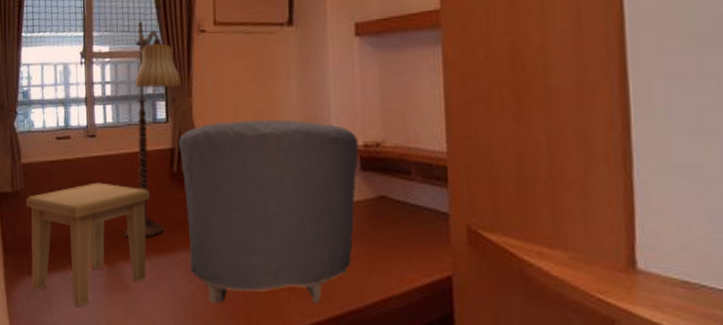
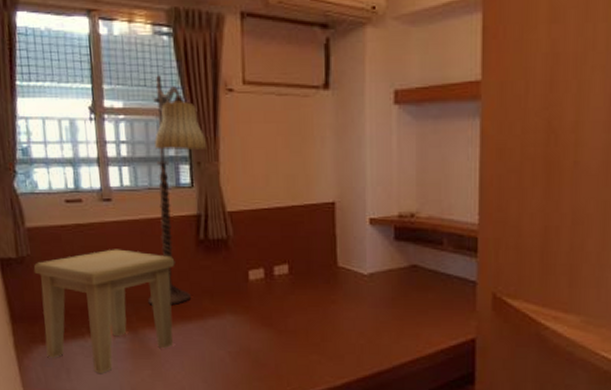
armchair: present [179,120,359,304] -> none [205,188,394,367]

